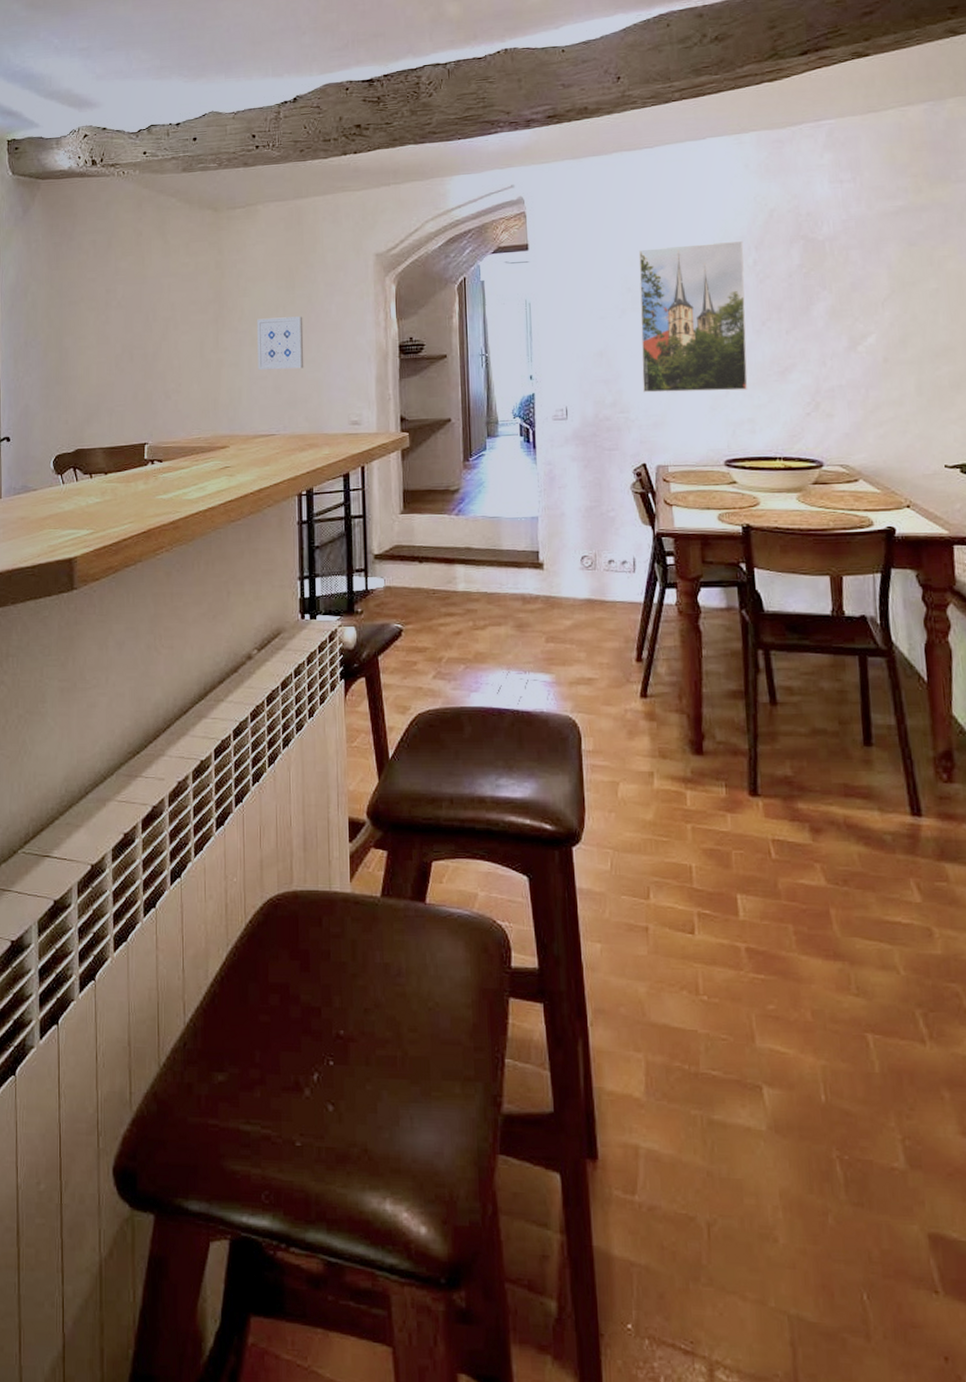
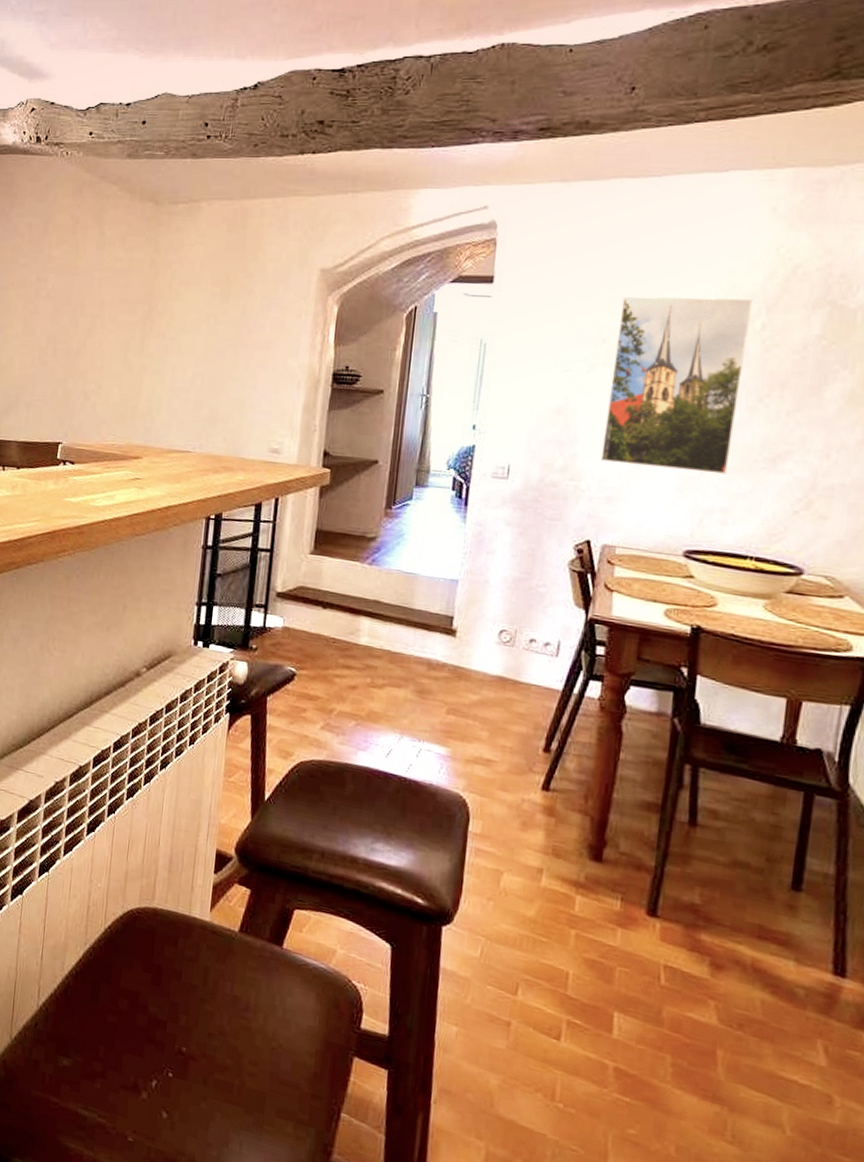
wall art: present [257,316,304,371] -> none [181,326,235,386]

